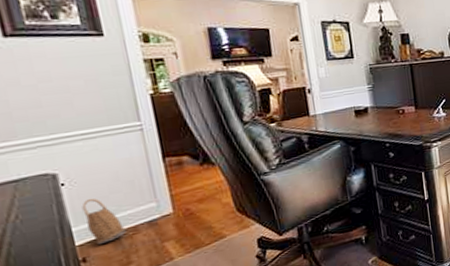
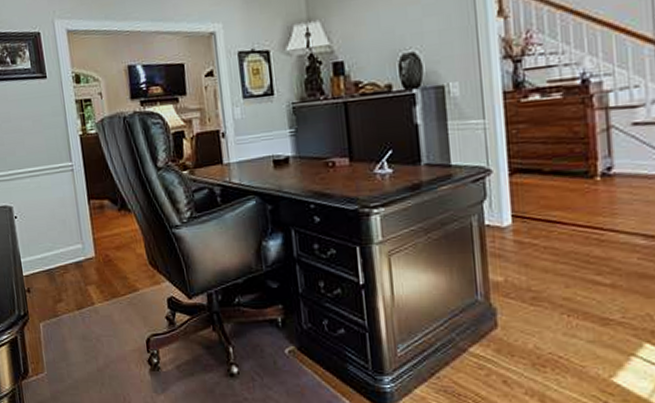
basket: present [81,198,126,244] -> none [28,232,59,278]

